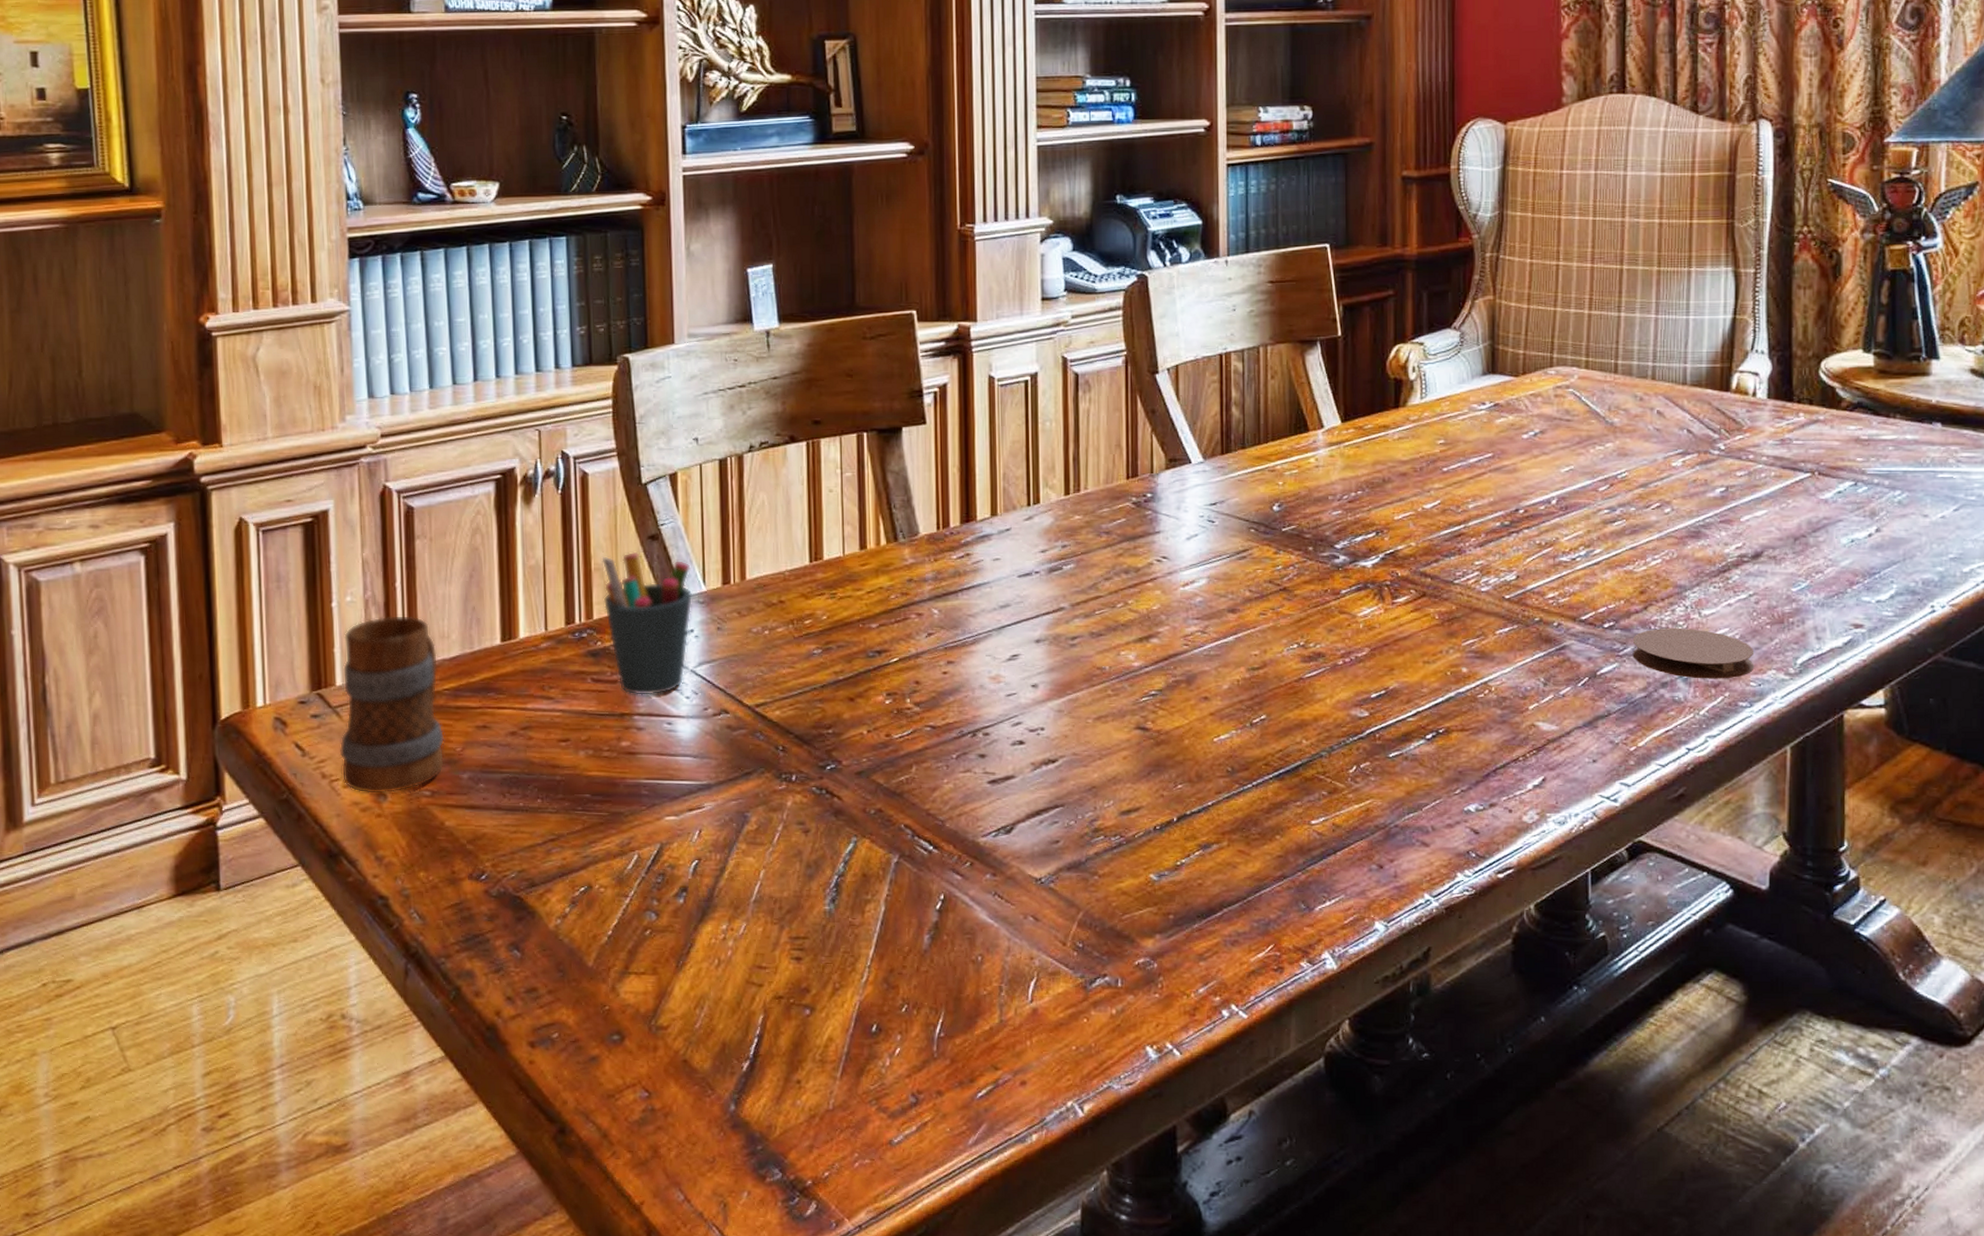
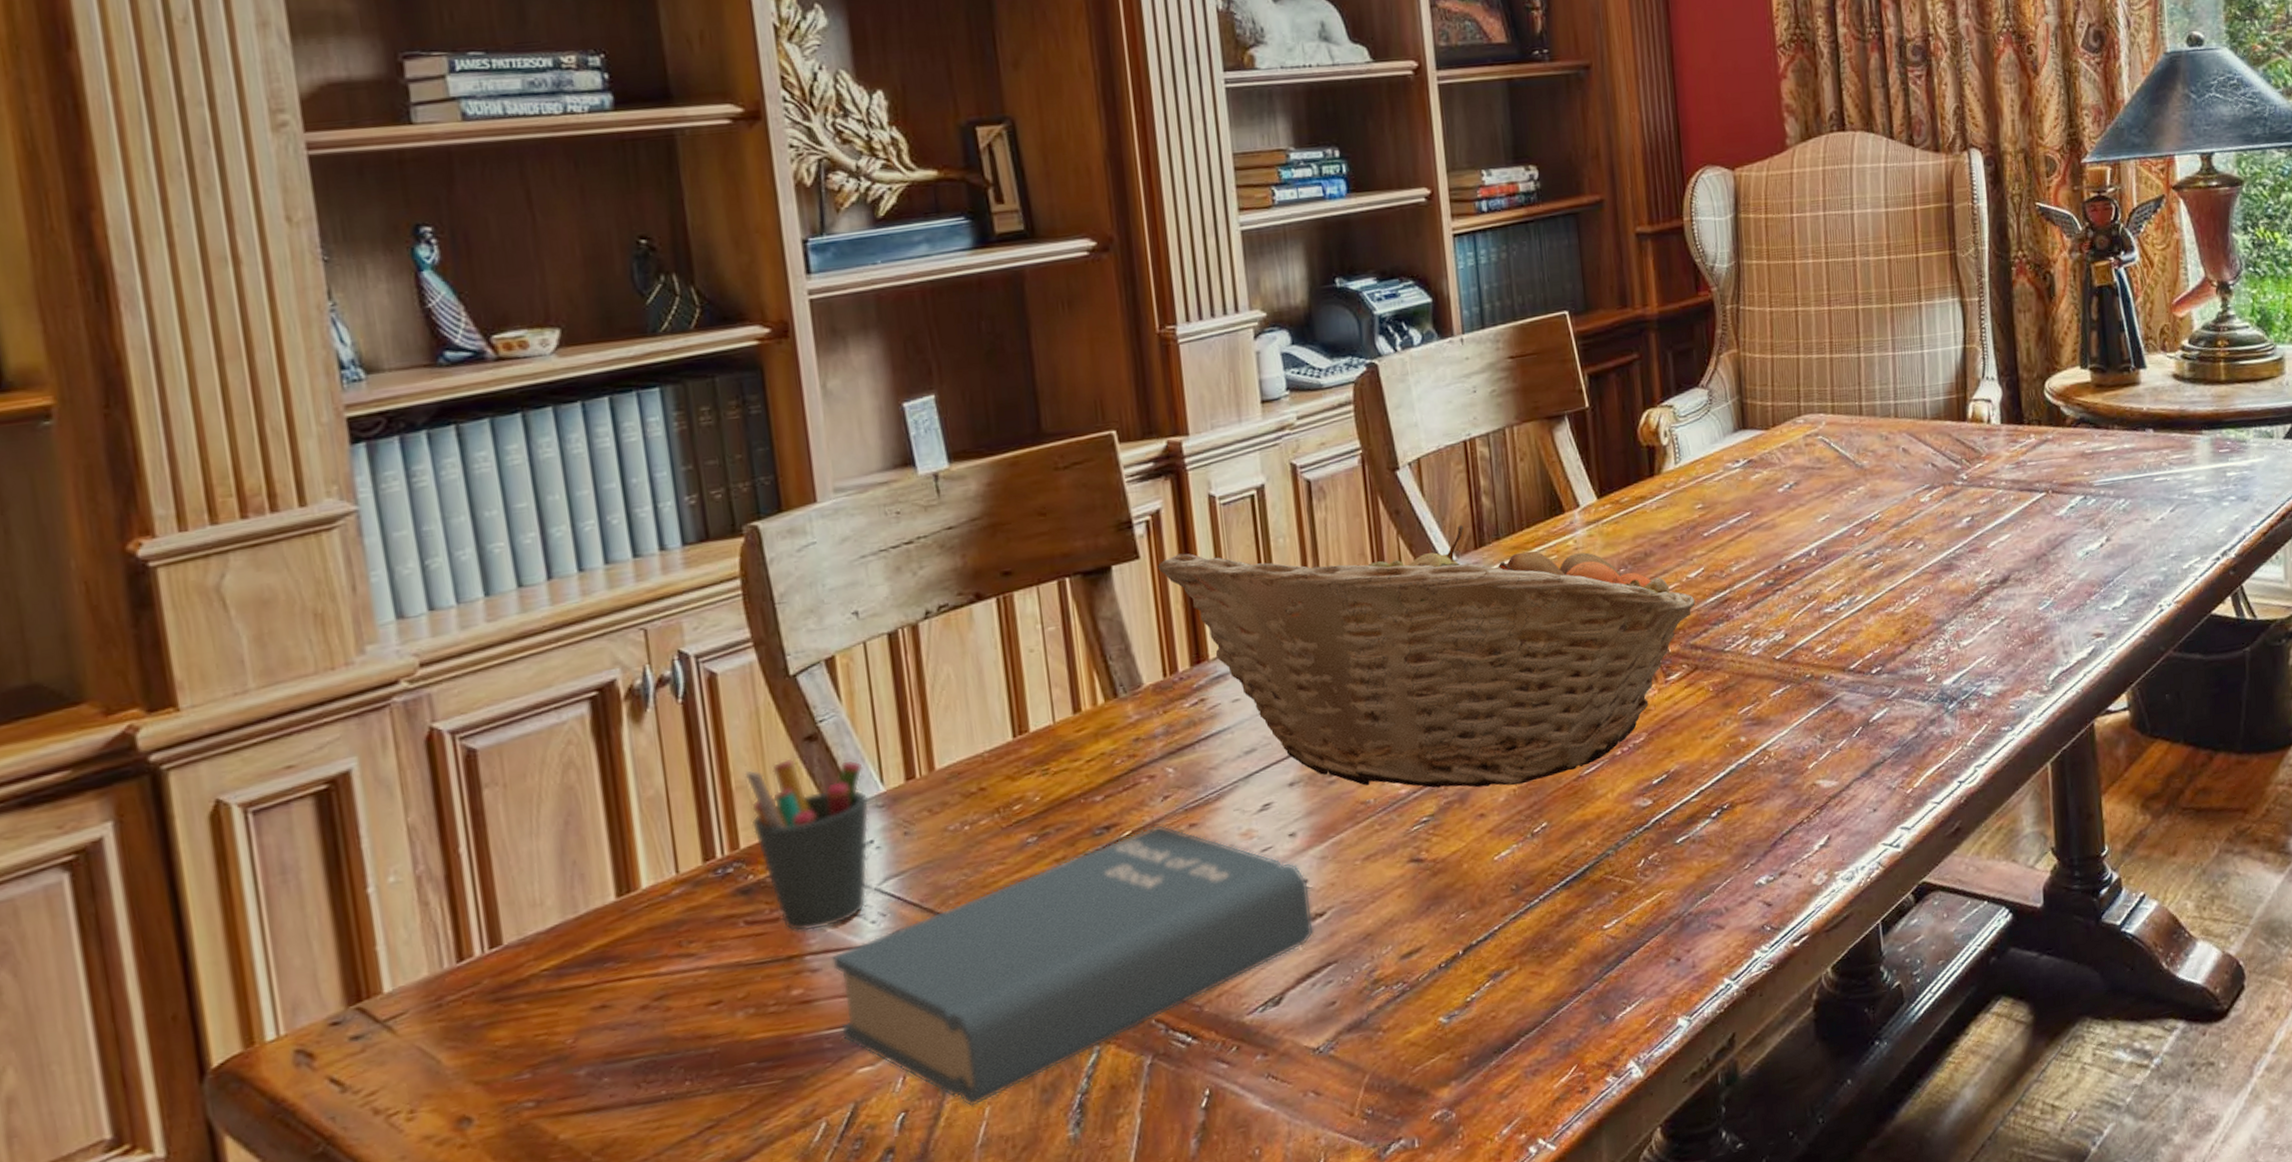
mug: present [339,615,445,794] -> none [389,885,552,1123]
book: none [653,657,1046,867] -> present [831,825,1315,1107]
fruit basket: none [940,424,1429,676] -> present [1157,525,1696,788]
coaster: present [1632,627,1755,679] -> none [1899,661,2012,712]

